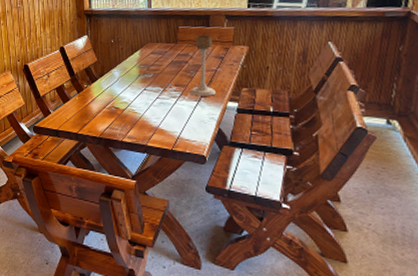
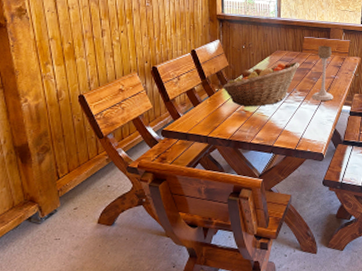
fruit basket: none [90,54,174,104] -> present [221,62,299,107]

